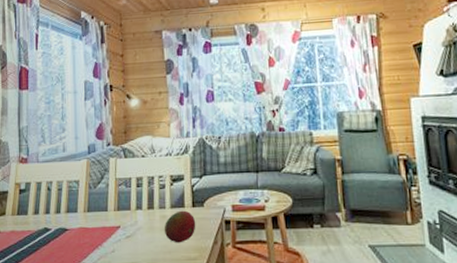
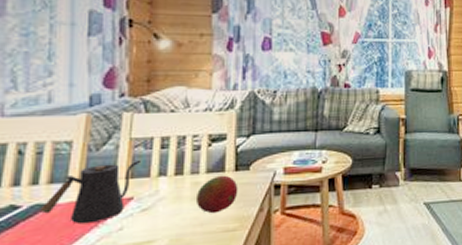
kettle: none [62,196,124,245] -> present [40,159,142,224]

